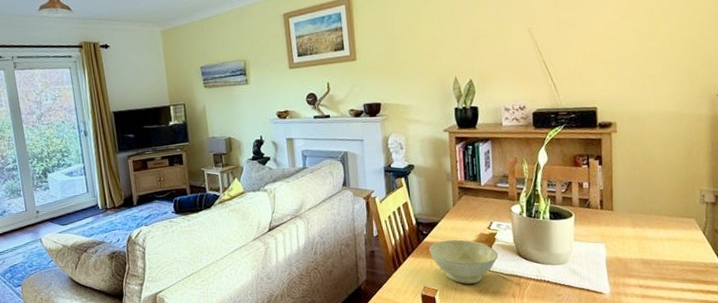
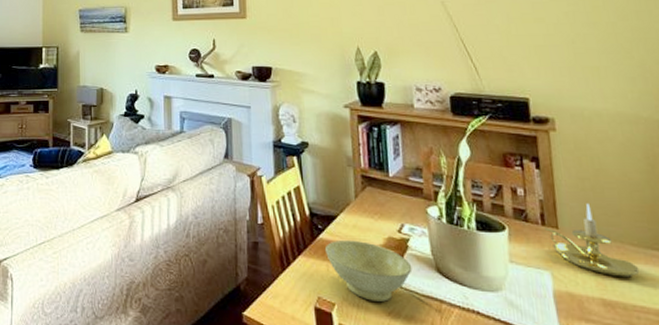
candle holder: none [602,188,672,242] -> present [544,203,640,278]

